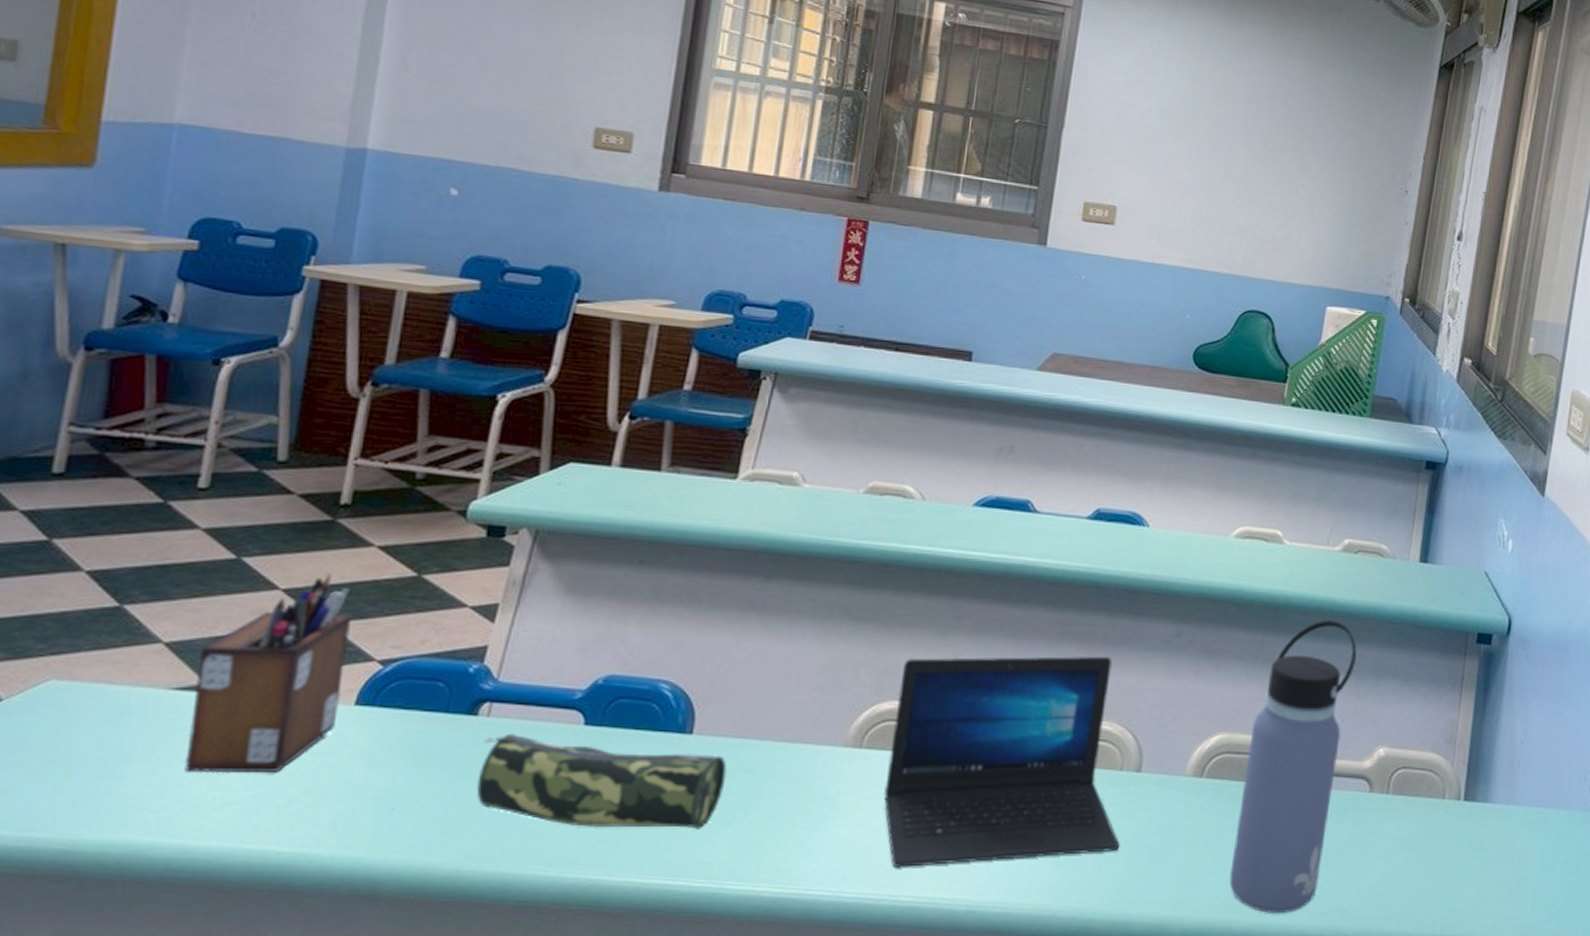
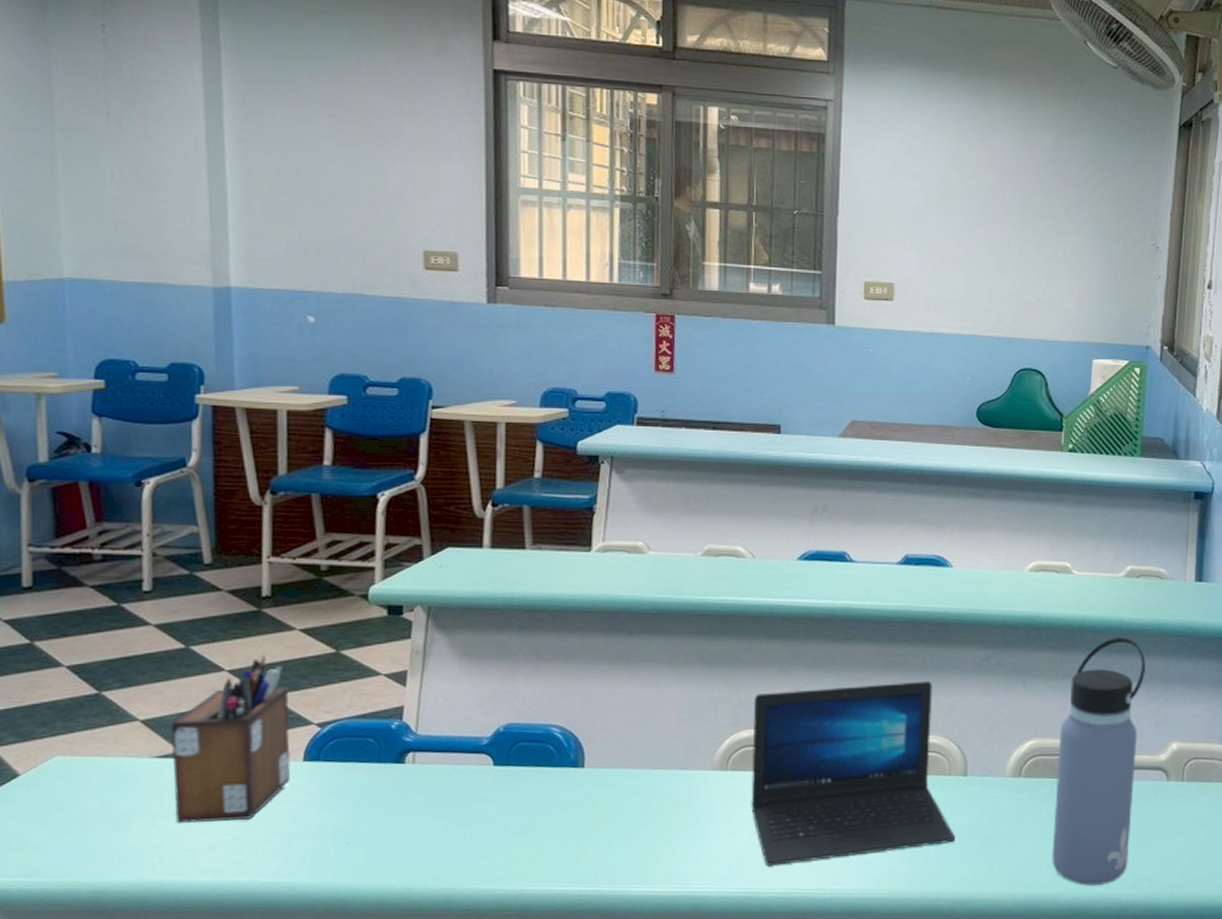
pencil case: present [476,733,727,829] -> none [413,776,617,849]

